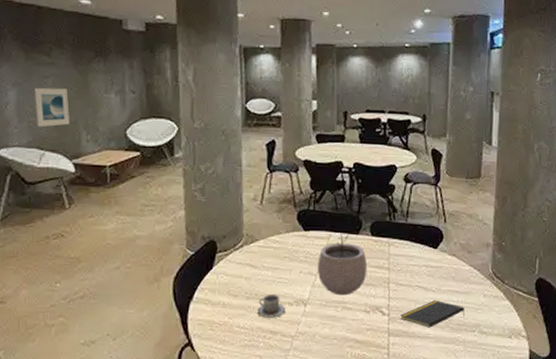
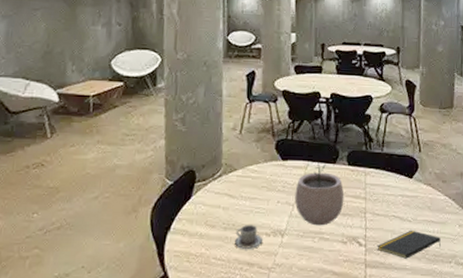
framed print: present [34,87,71,127] -> none [23,19,57,58]

